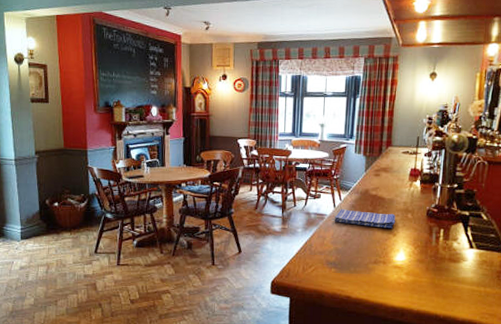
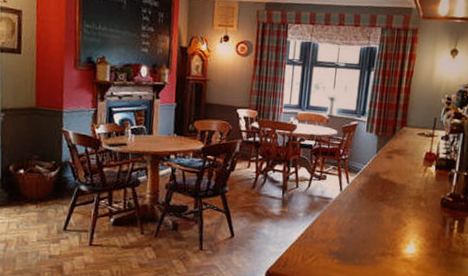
dish towel: present [334,209,395,228] -> none [340,193,407,217]

